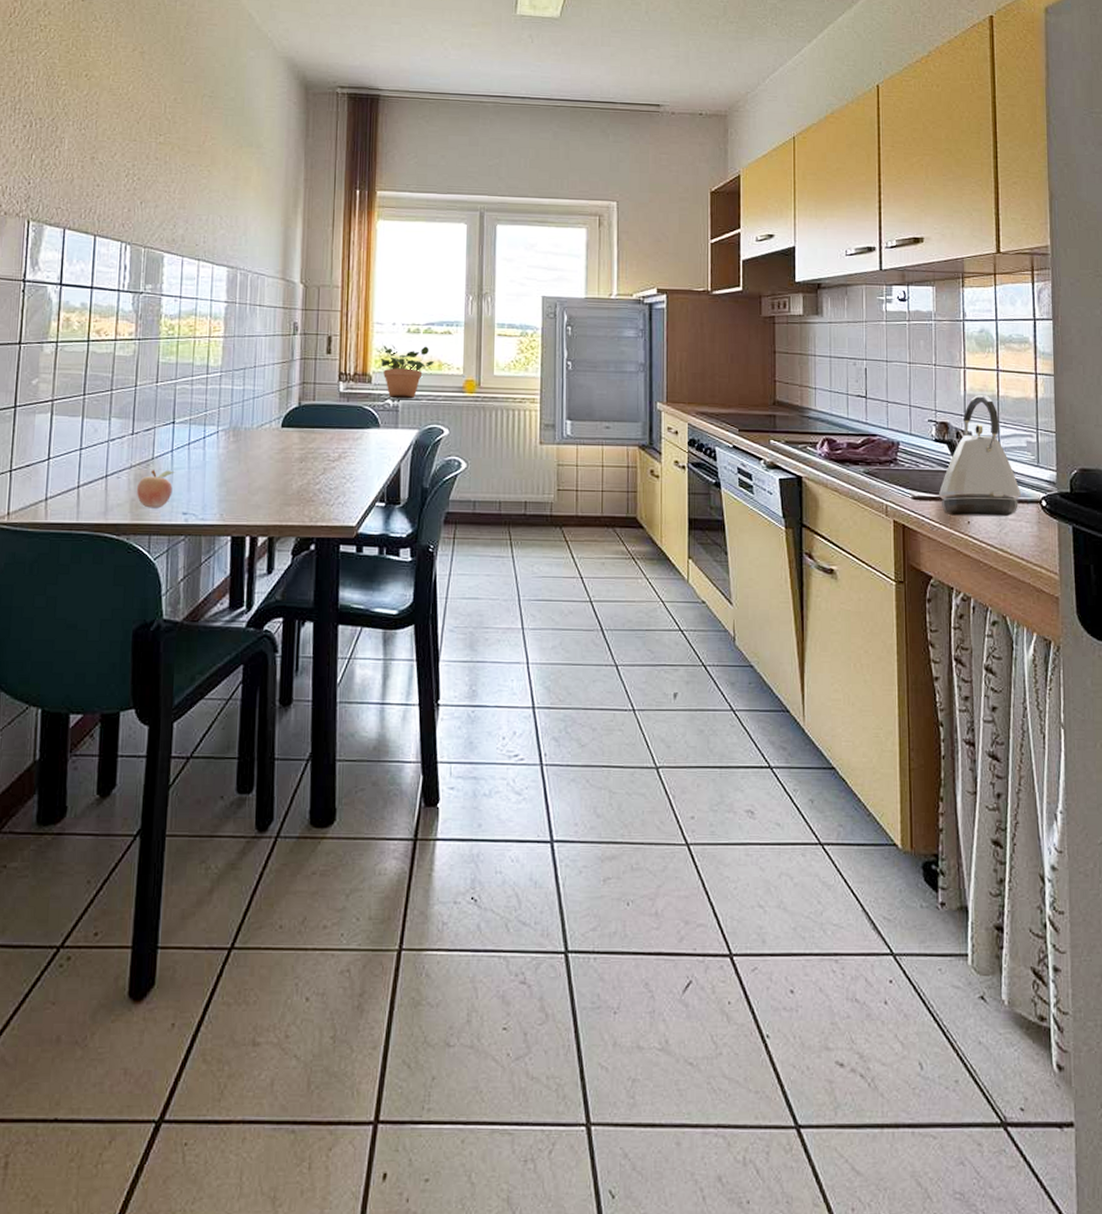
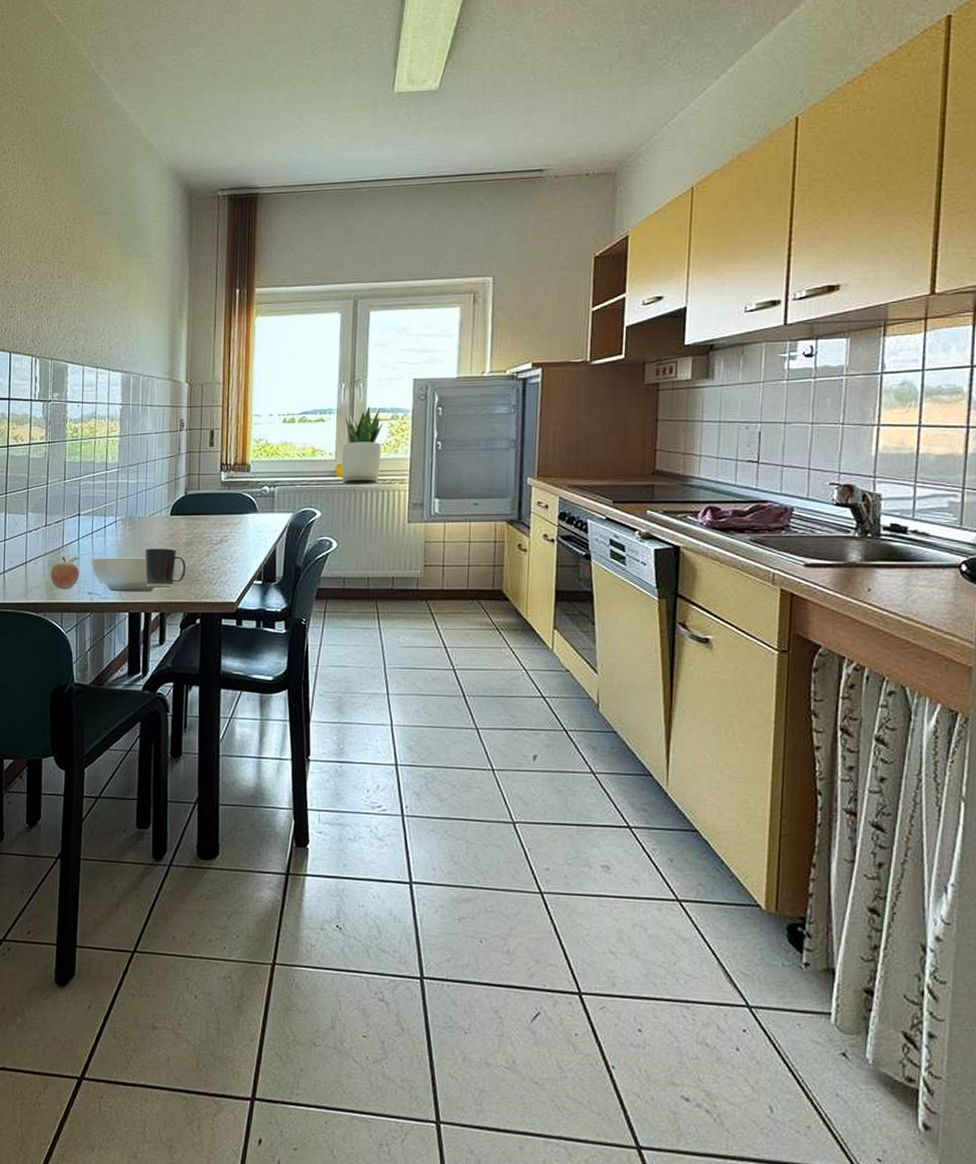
bowl: none [187,472,265,513] -> present [91,558,157,592]
mug: none [251,463,299,510] -> present [145,548,186,589]
potted plant: present [380,345,435,399] -> none [258,434,309,485]
planter: none [469,322,513,403] -> present [341,407,384,485]
kettle: present [939,395,1021,518] -> none [836,454,936,585]

